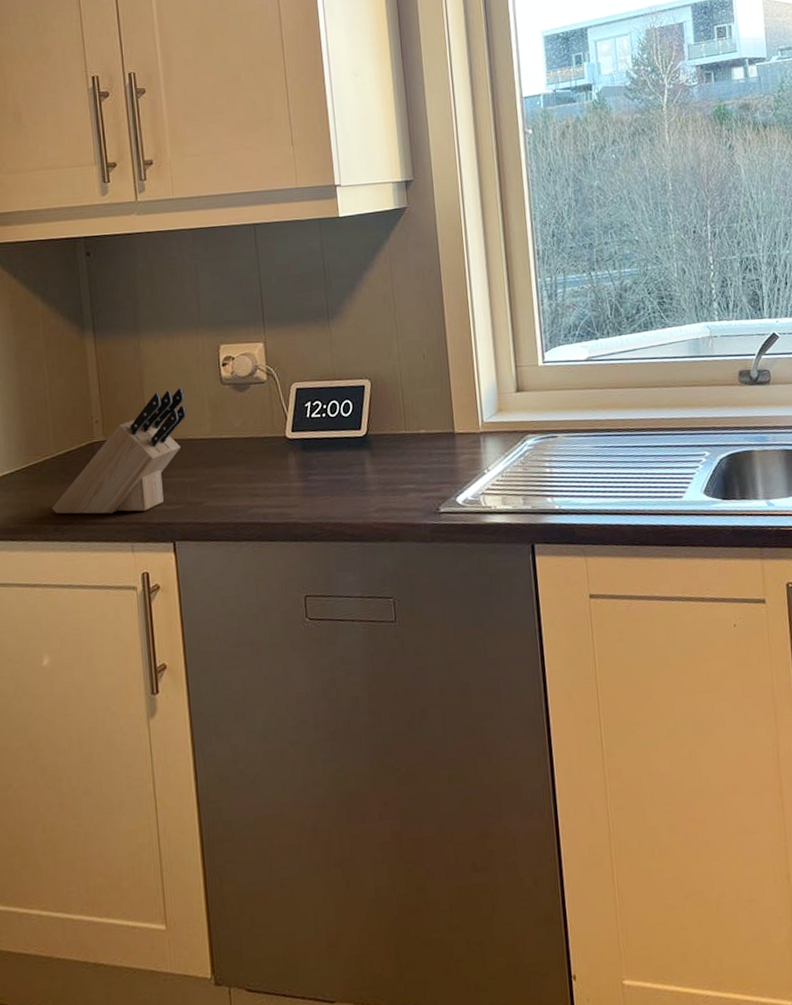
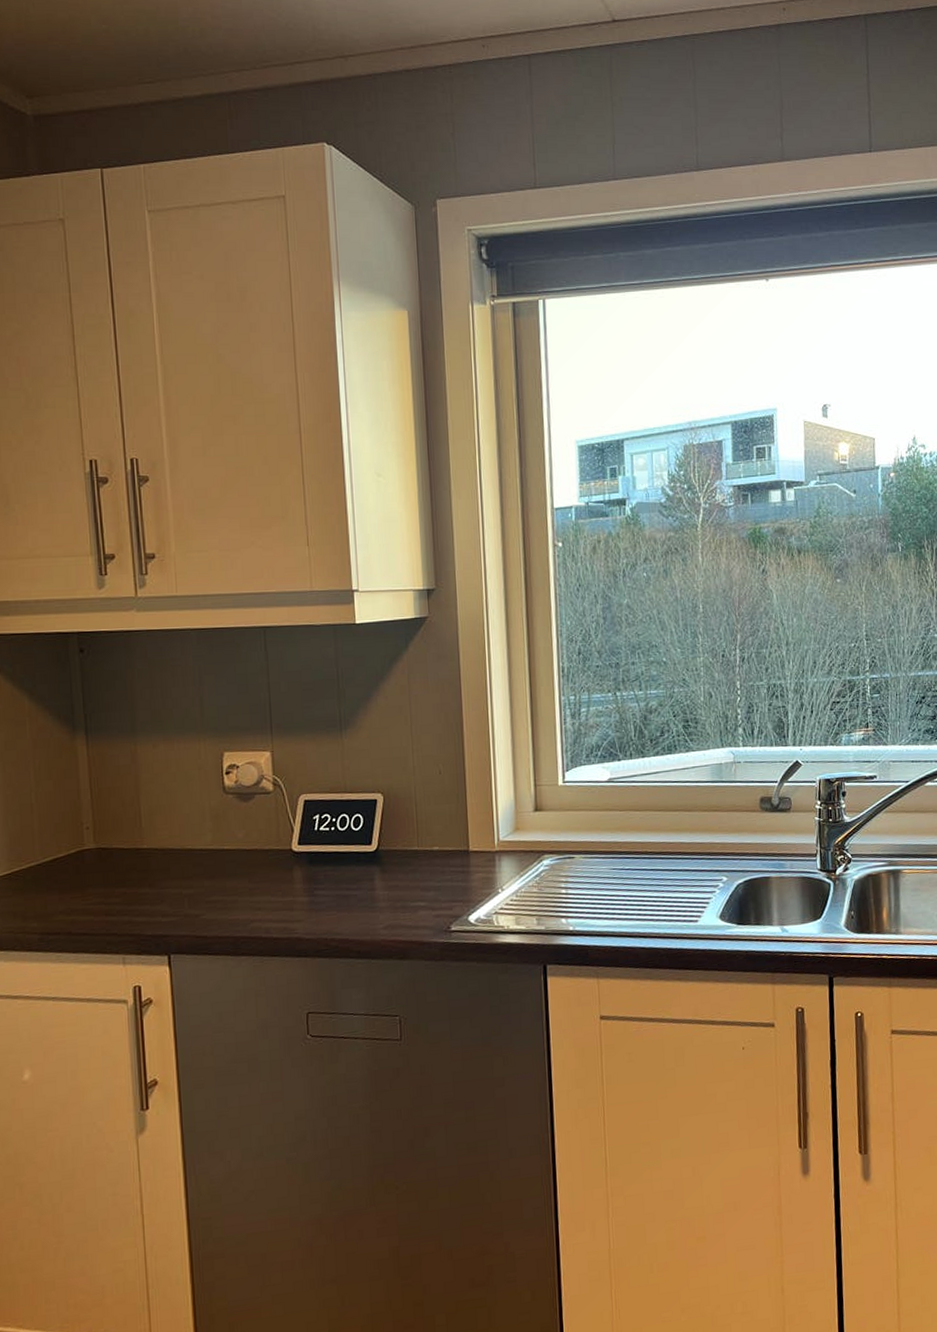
knife block: present [52,387,187,514] -> none [36,795,186,925]

